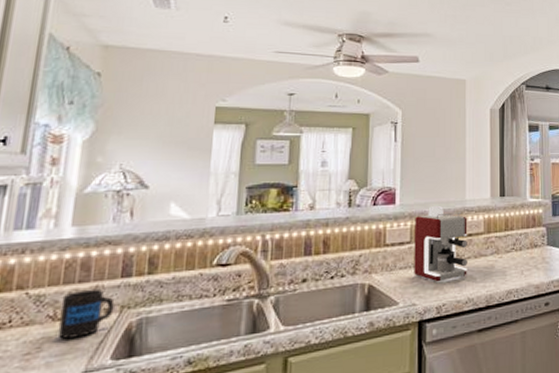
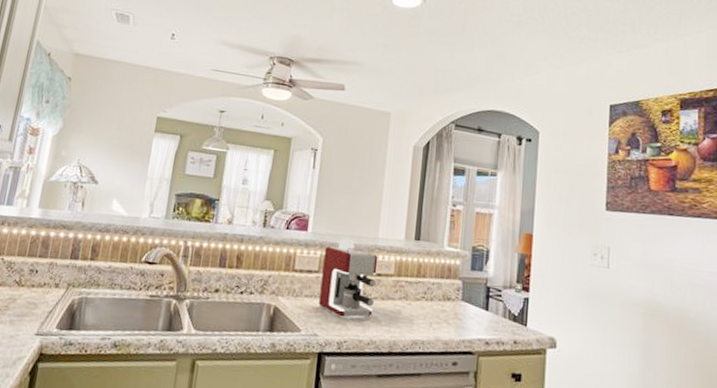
mug: present [57,288,115,339] -> none [20,264,64,304]

